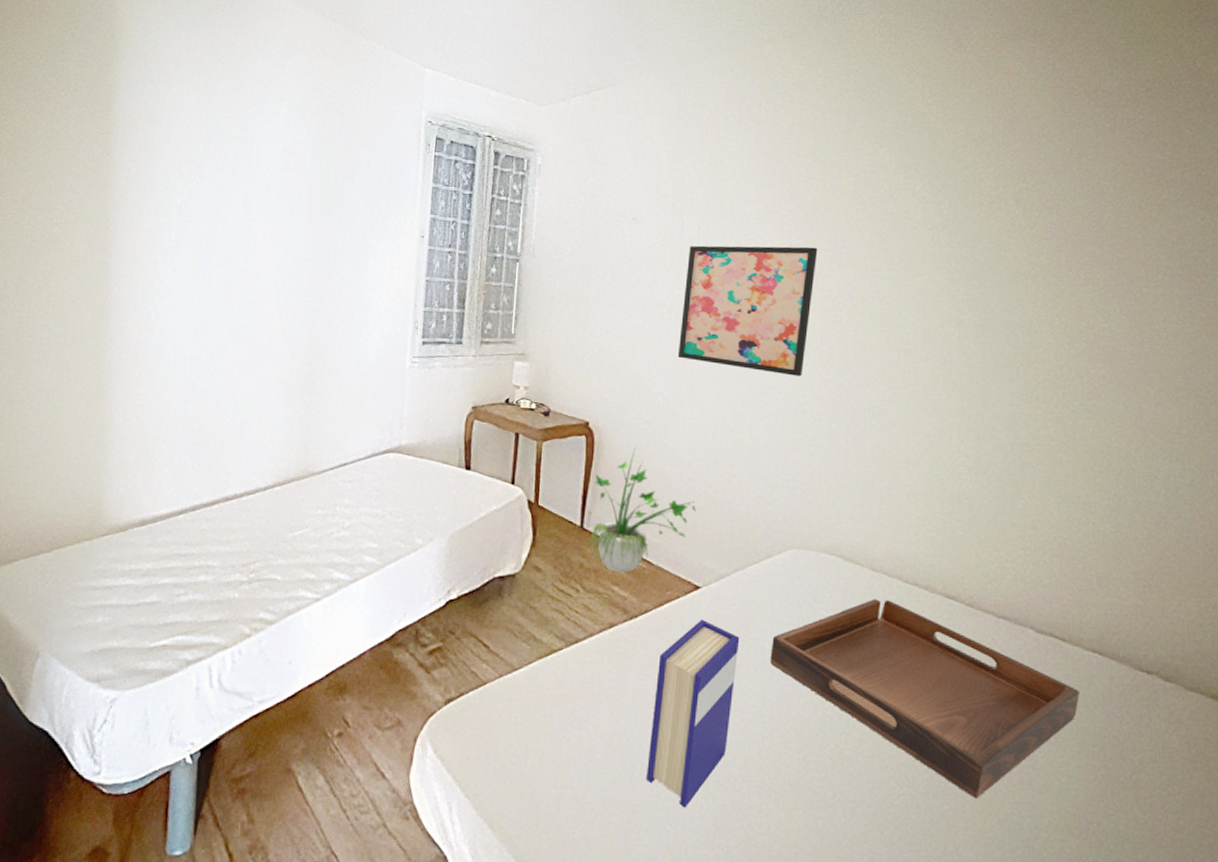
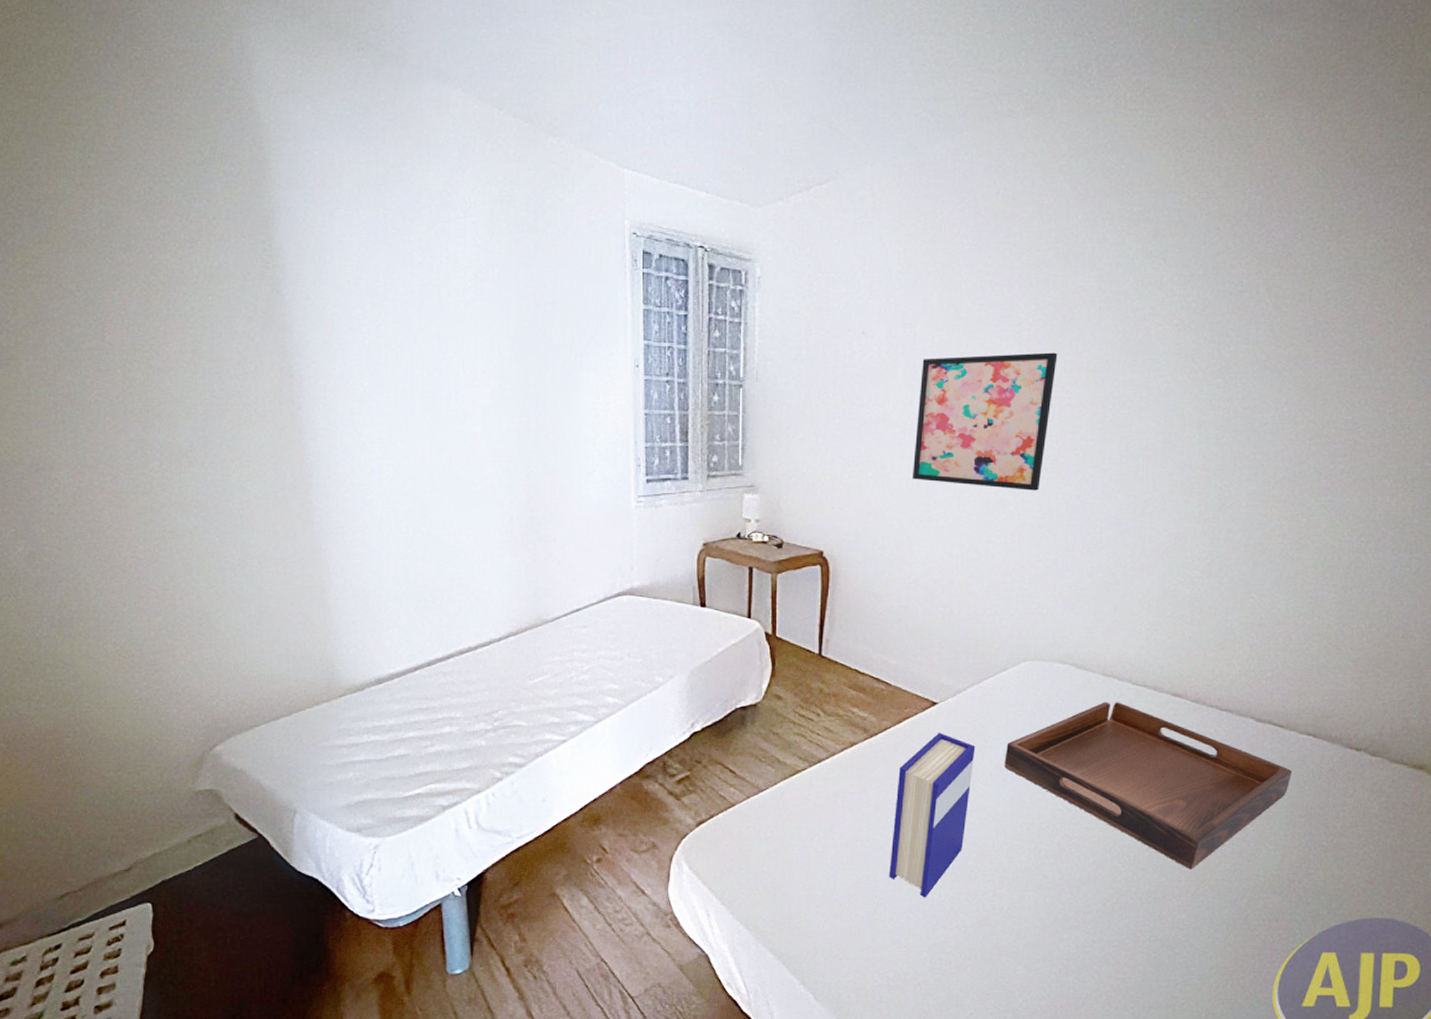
potted plant: present [587,447,696,573] -> none [826,573,933,695]

